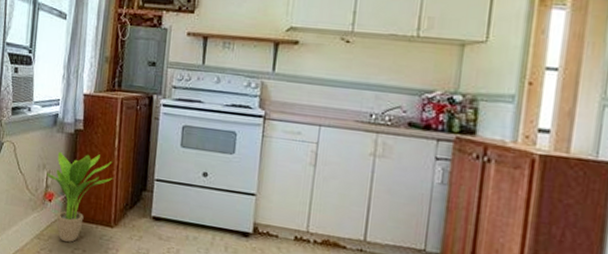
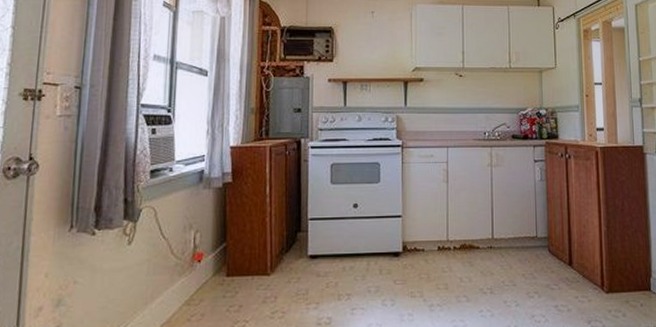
potted plant: present [46,151,112,243] -> none [194,204,266,302]

